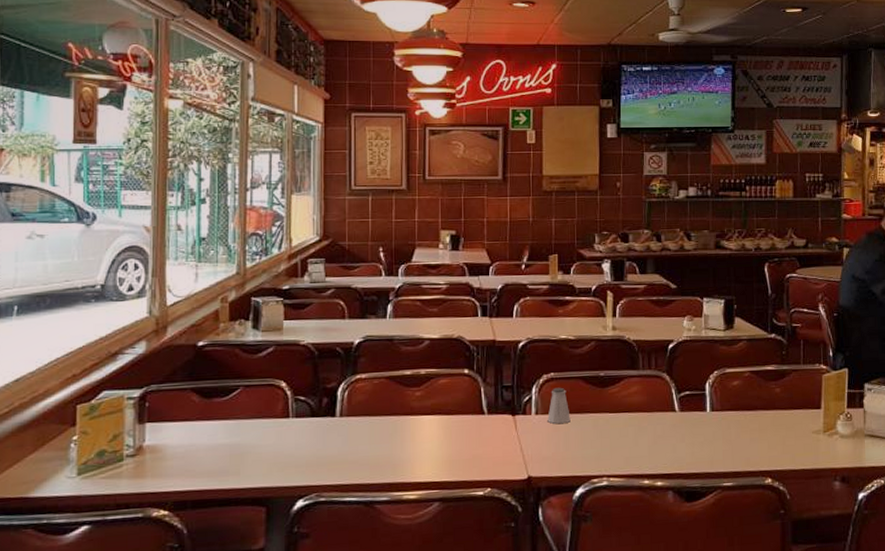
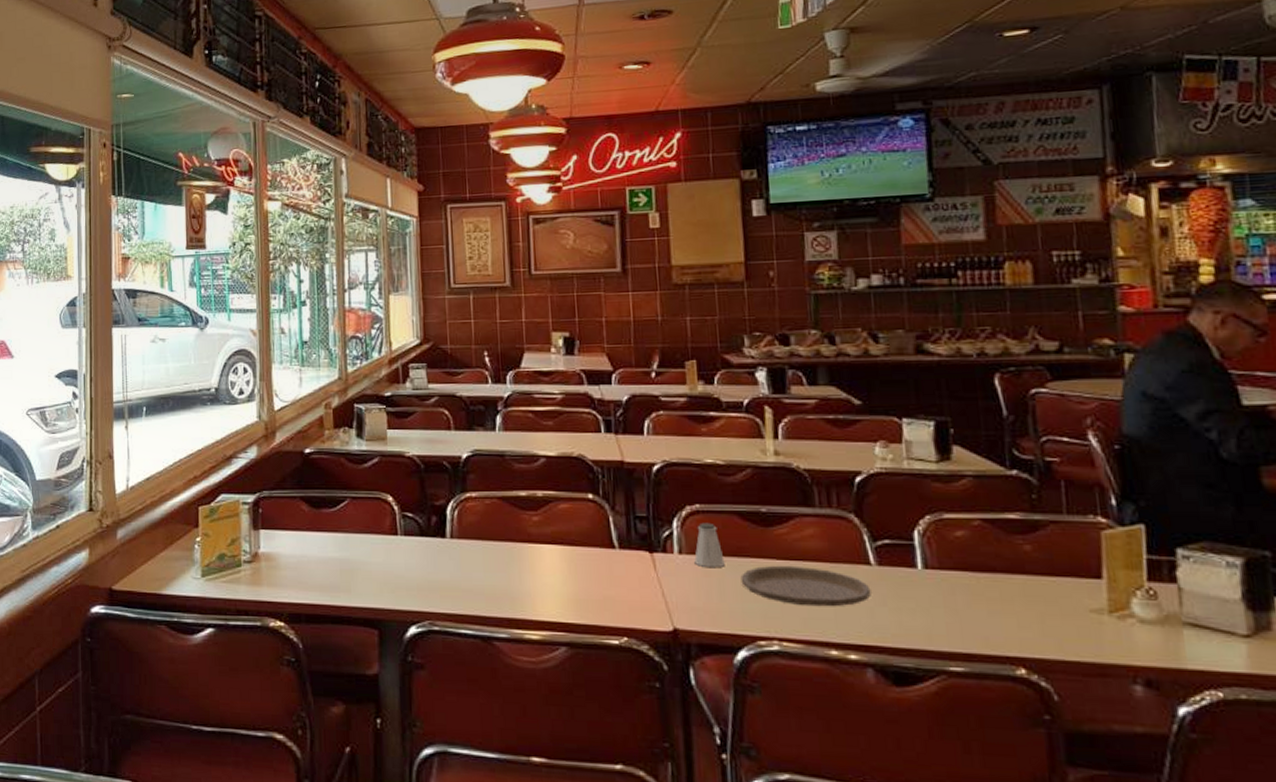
plate: none [582,417,675,448] -> present [740,565,871,607]

